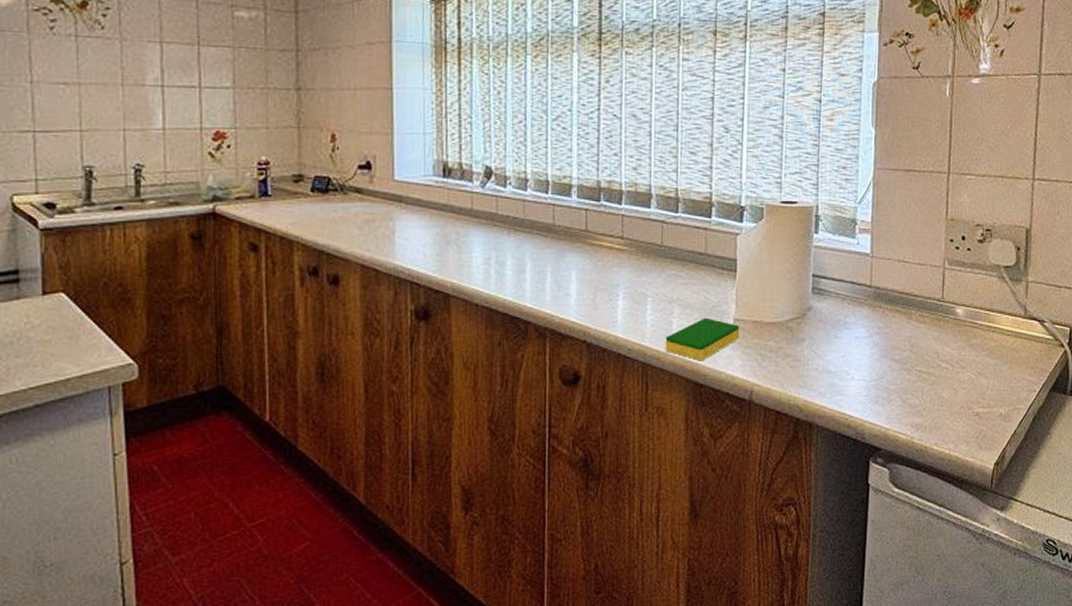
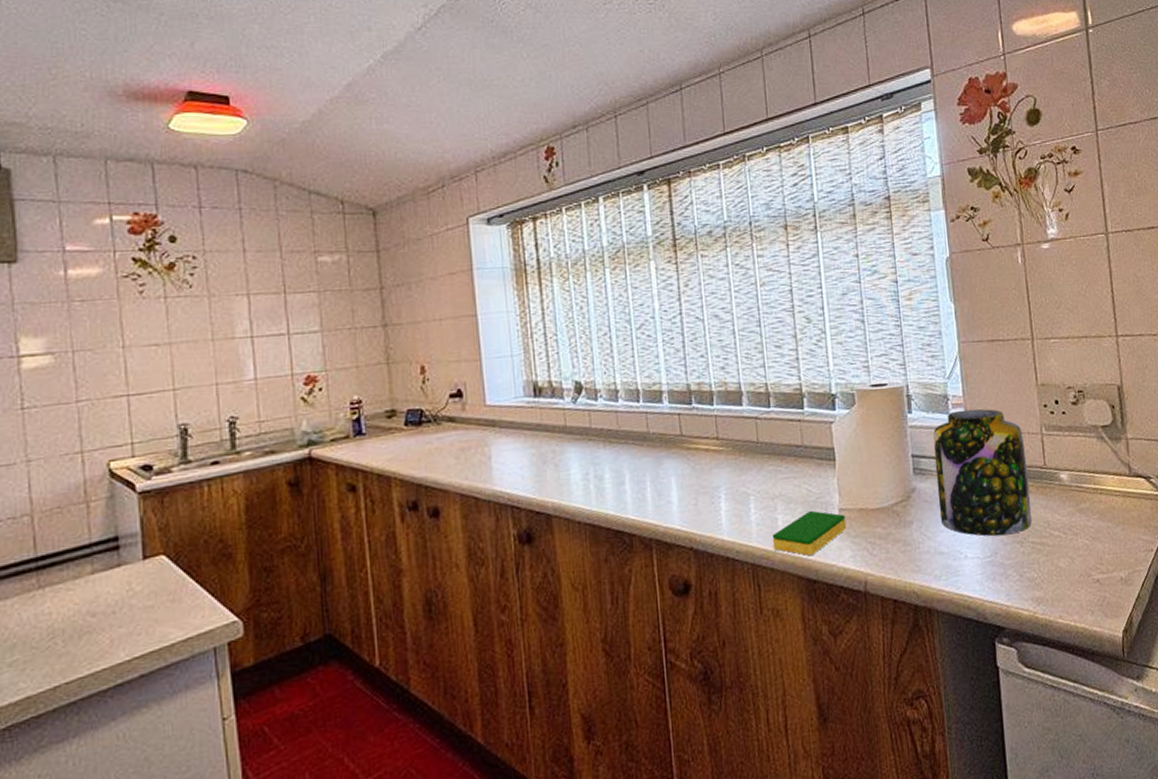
jar: none [832,236,925,362] -> present [933,409,1032,536]

